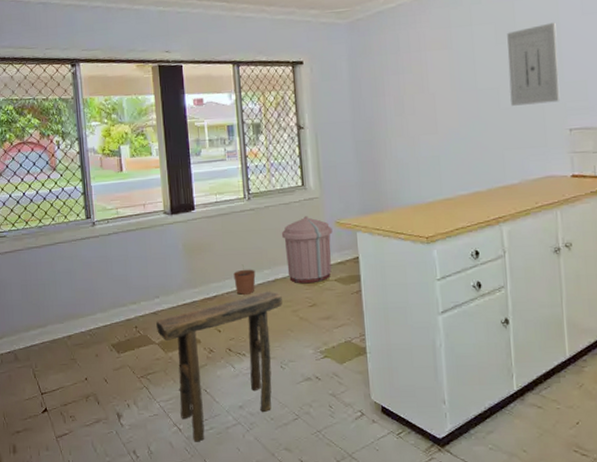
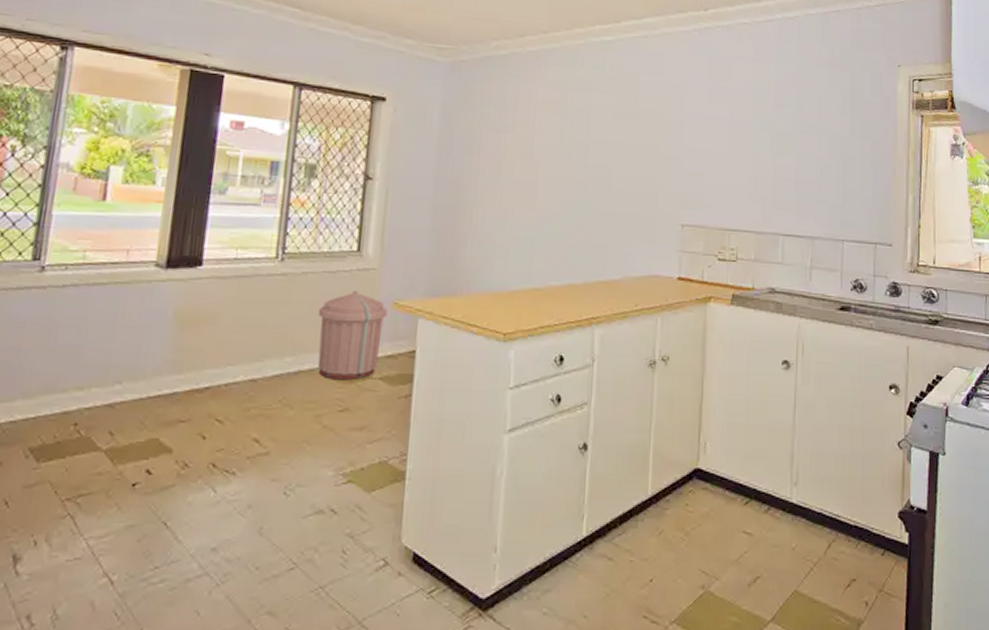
stool: present [156,291,283,442] -> none [108,386,304,602]
plant pot: present [233,264,256,295] -> none [239,346,273,389]
wall art: present [507,22,561,106] -> none [622,104,680,193]

